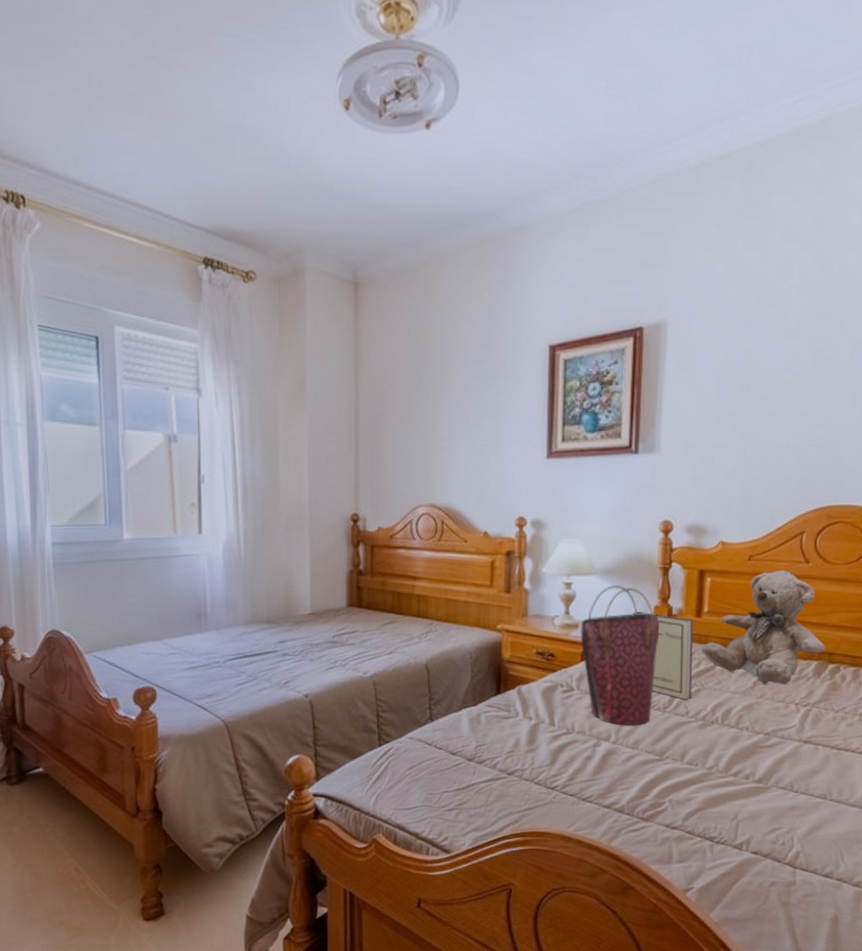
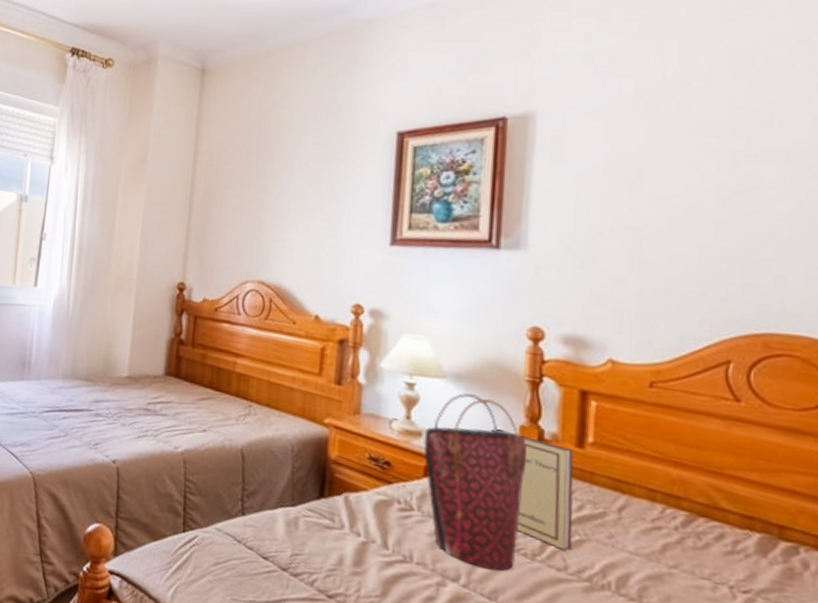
teddy bear: present [702,570,825,685] -> none [585,404,772,558]

